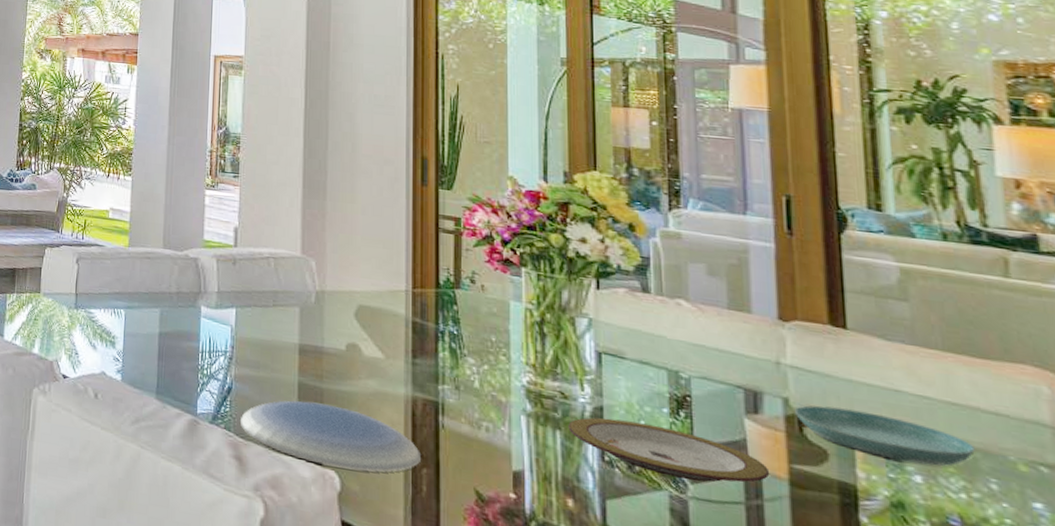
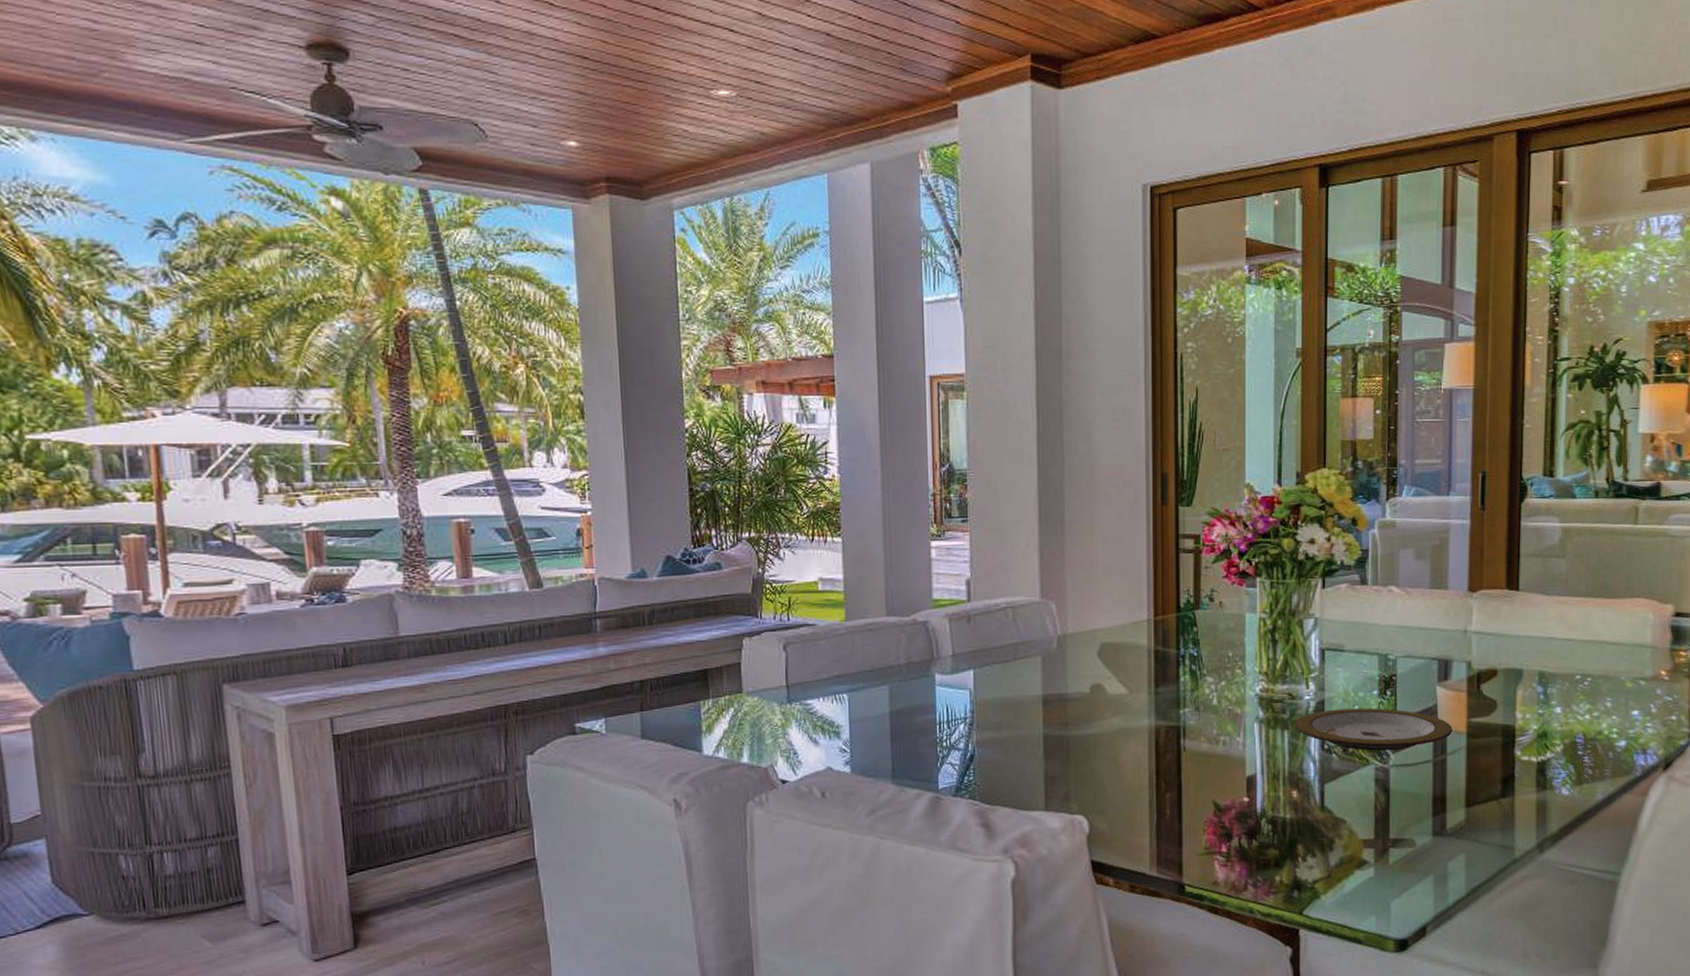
plate: present [239,400,420,472] -> none [984,751,1164,812]
saucer: present [795,405,975,466] -> none [1475,661,1599,698]

